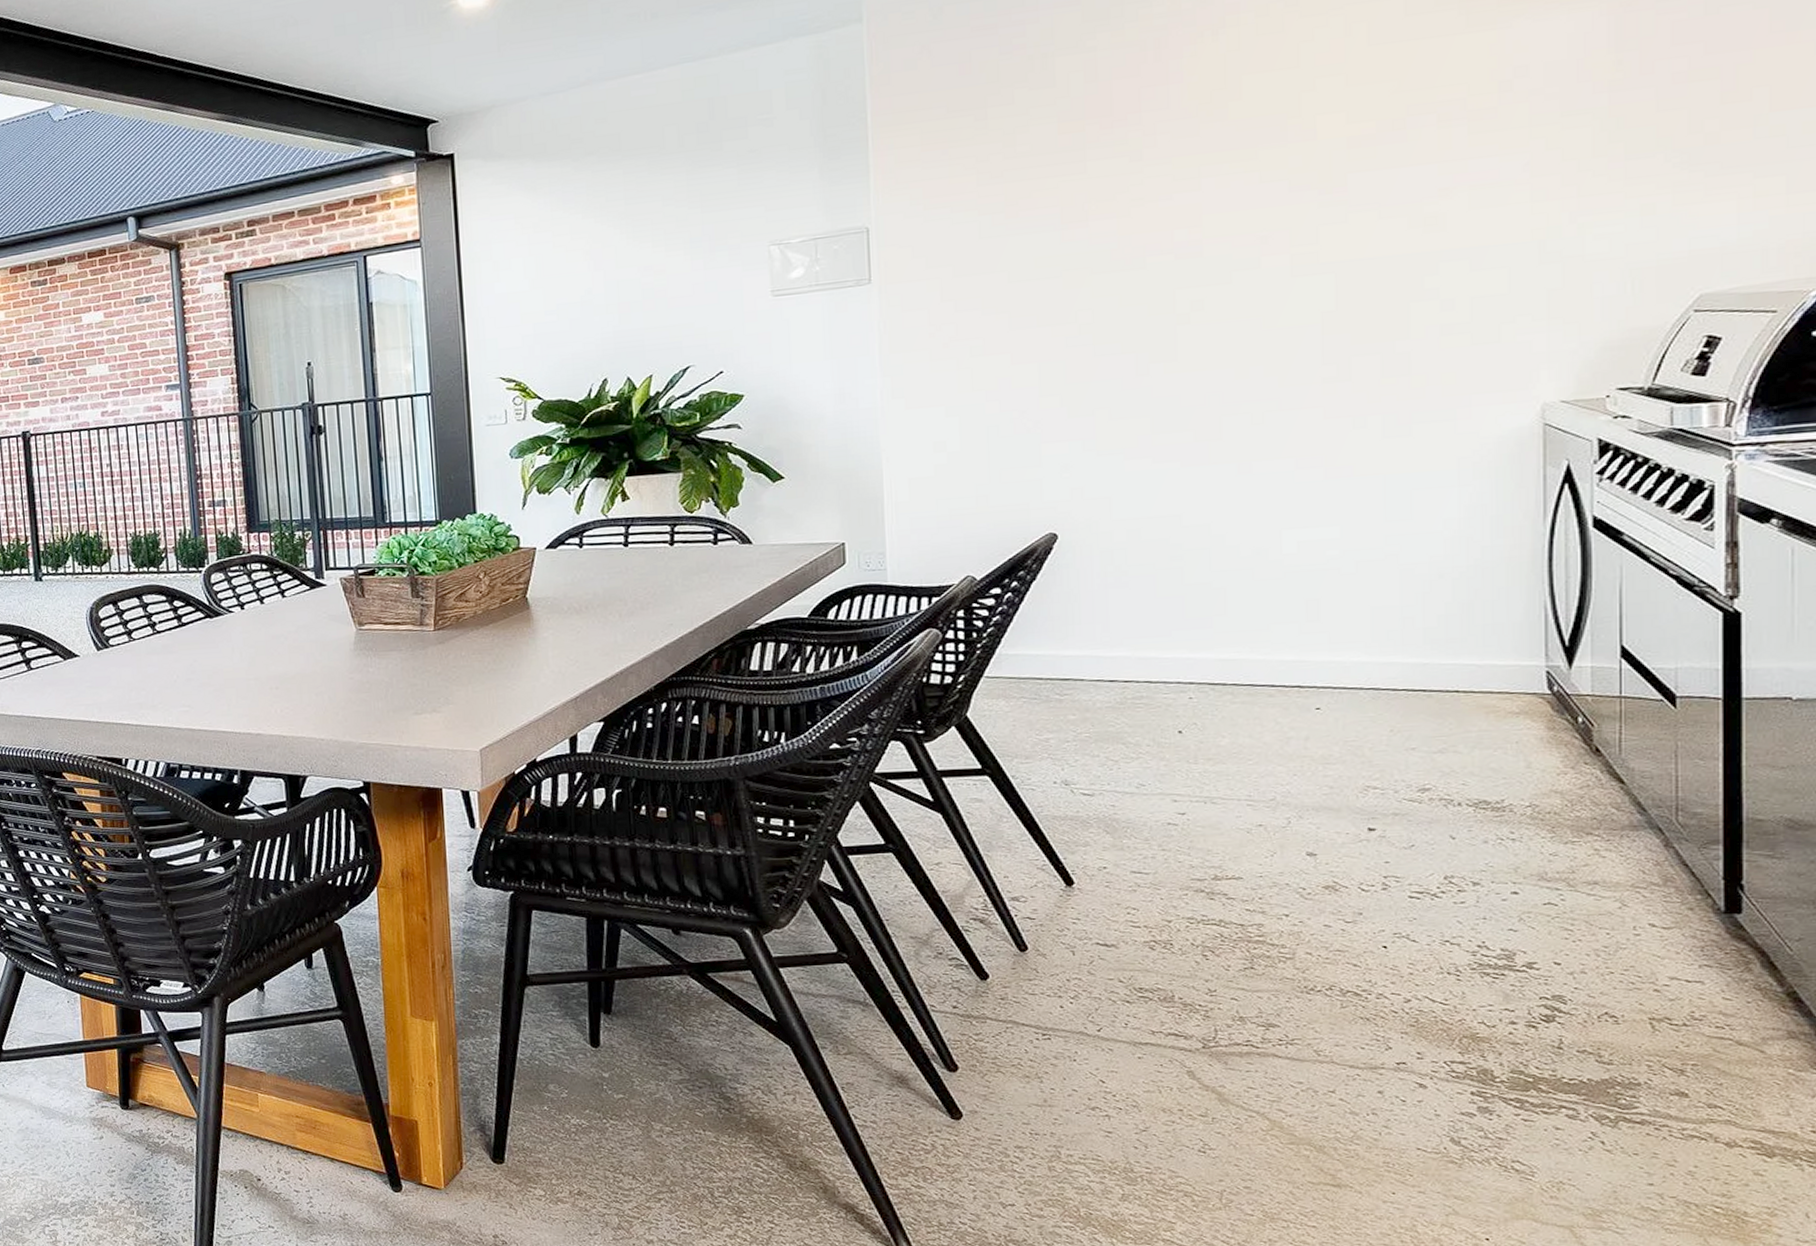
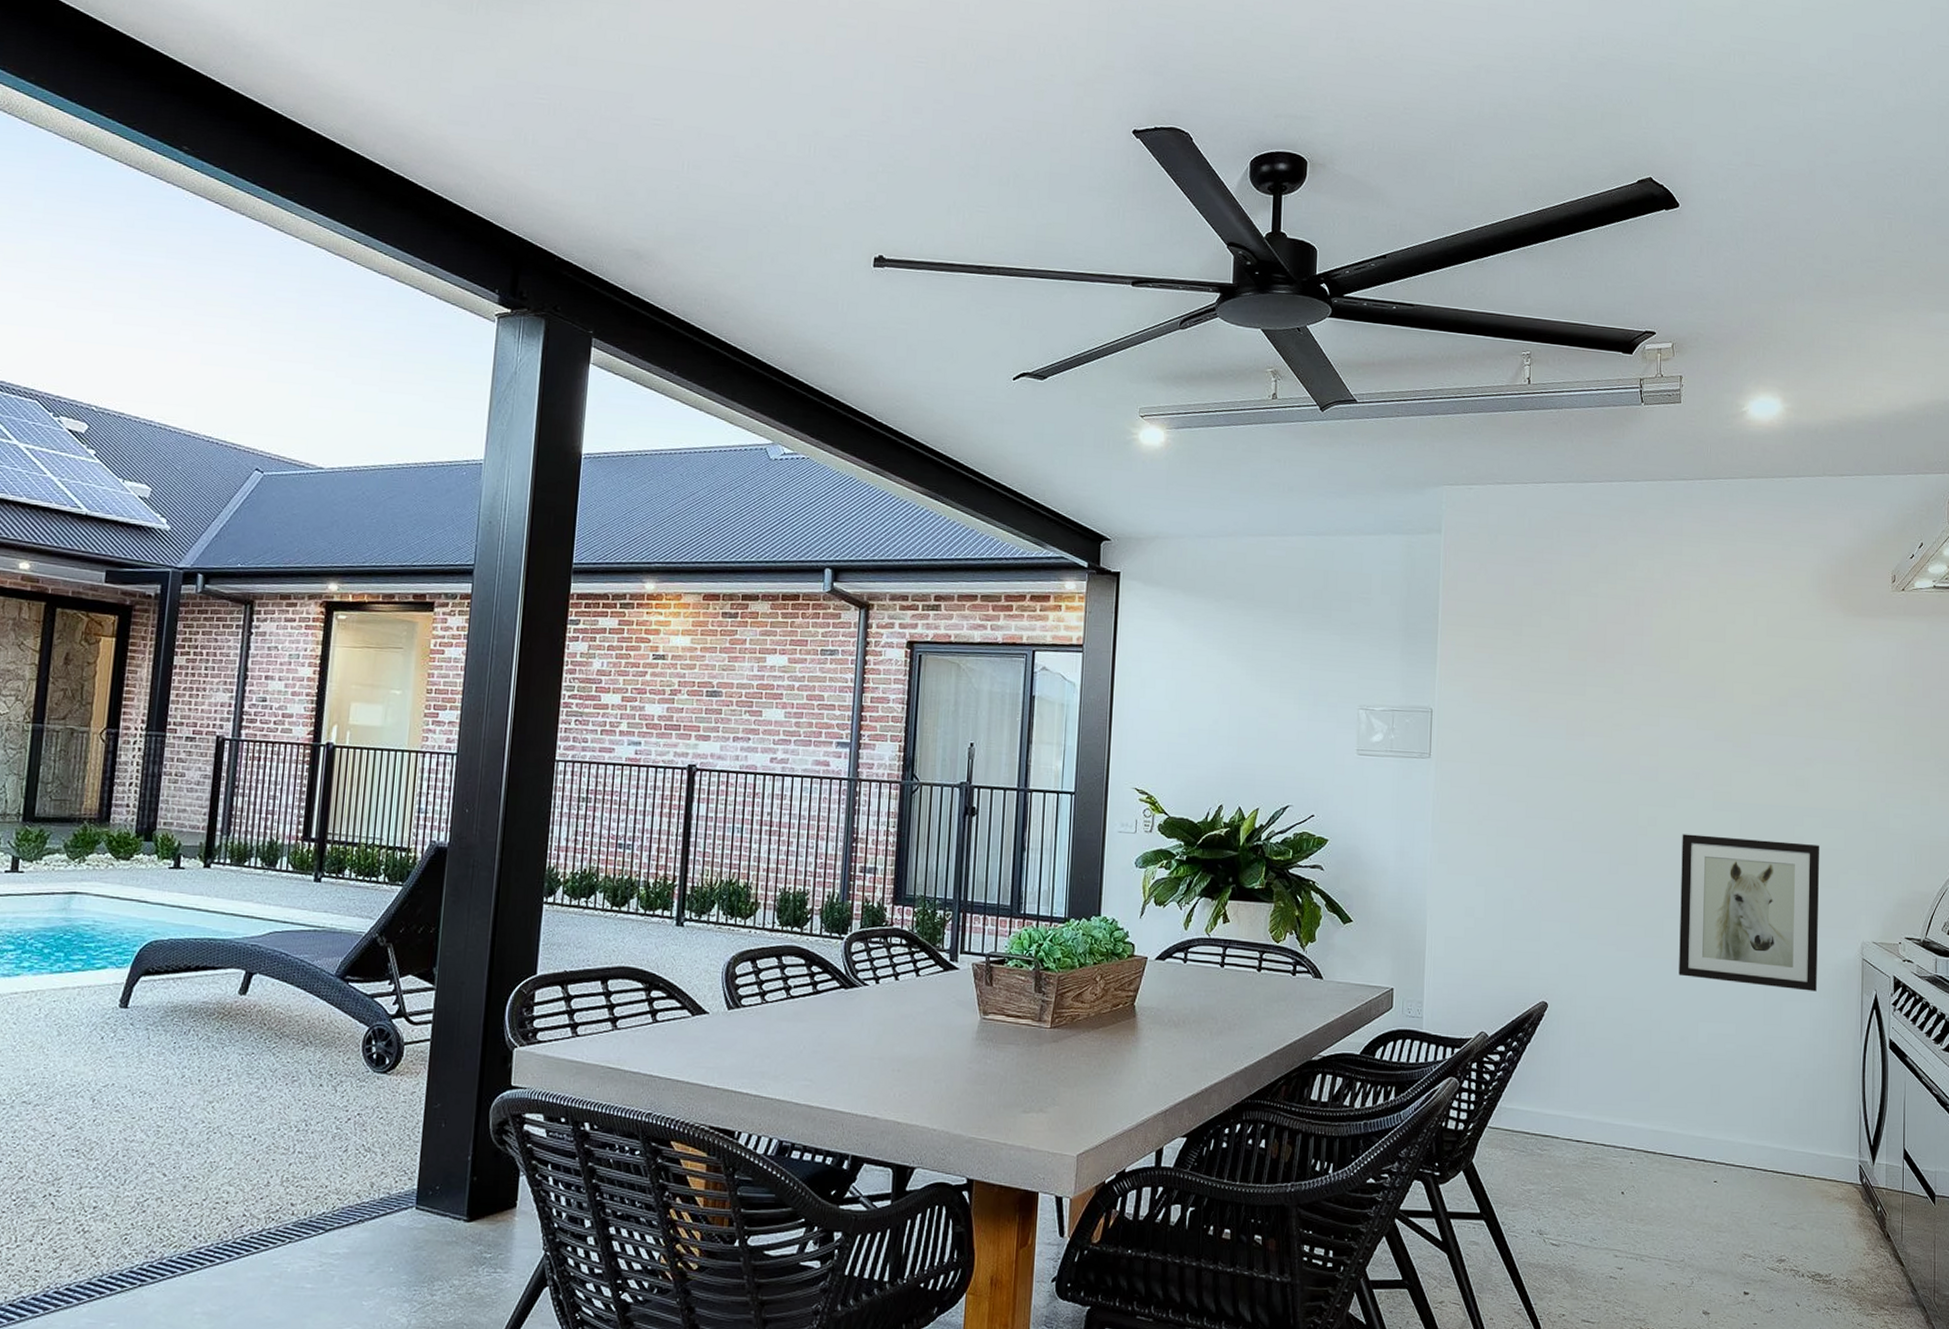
wall art: none [1244,294,1469,481] -> present [1679,834,1819,992]

